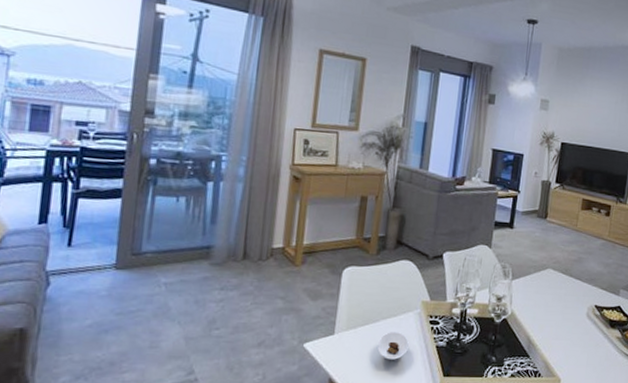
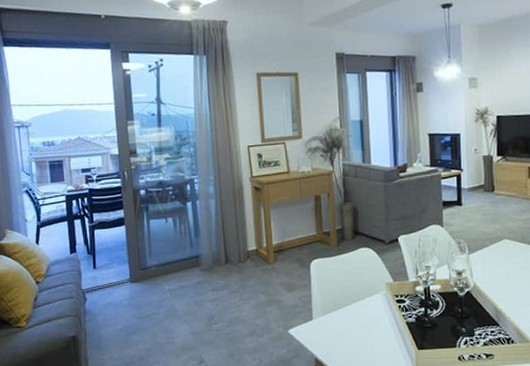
saucer: present [377,332,409,361] -> none [352,313,381,339]

